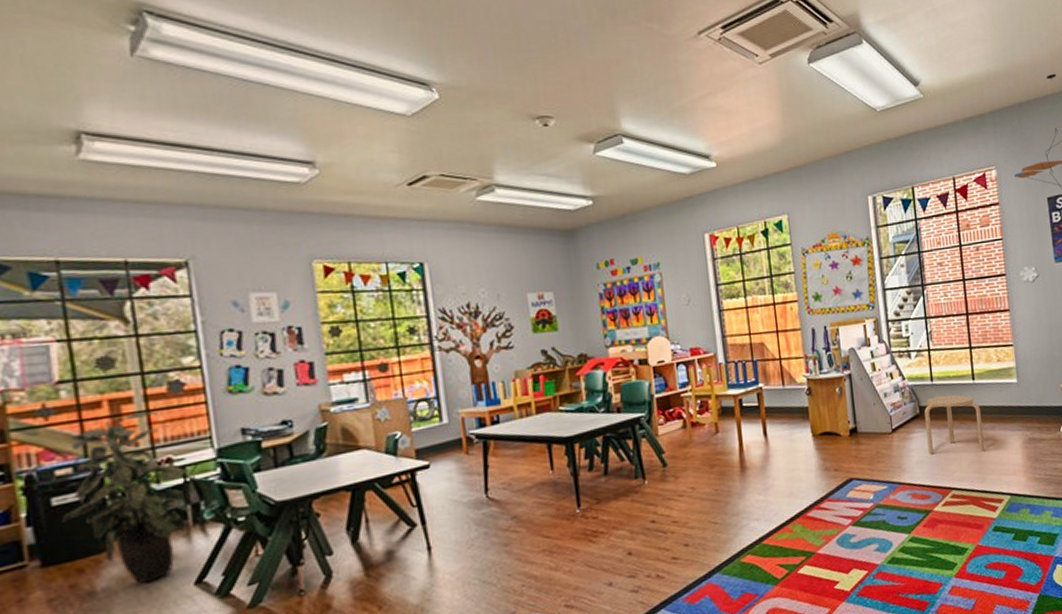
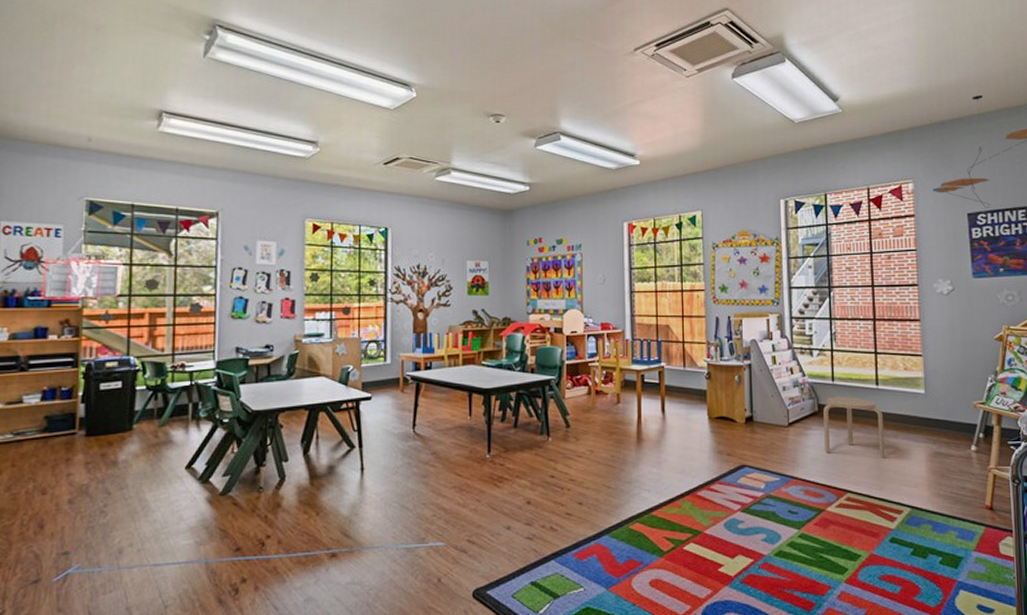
indoor plant: present [61,410,192,584] -> none [104,324,195,462]

